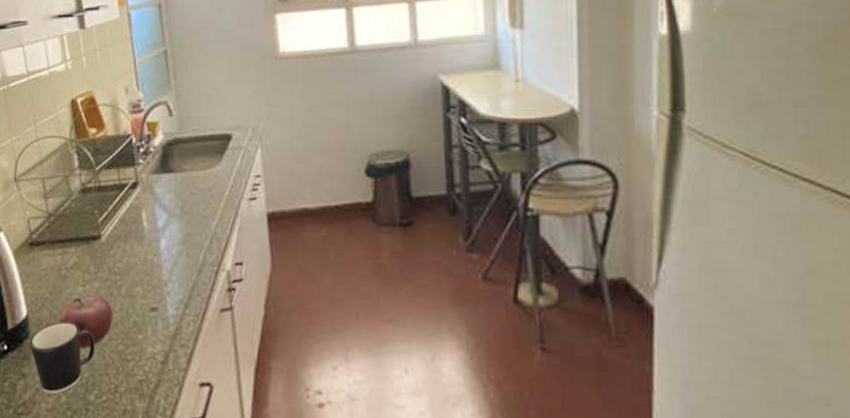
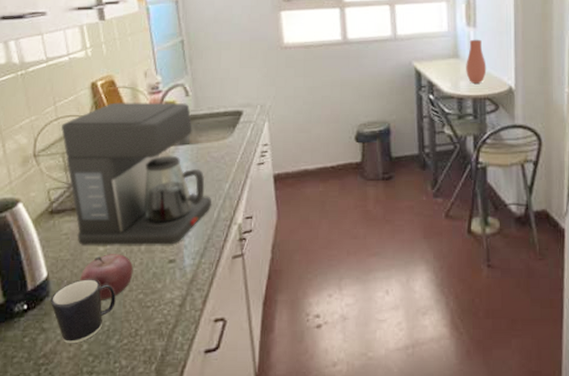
coffee maker: none [41,122,198,289] -> present [61,102,212,245]
vase: none [510,44,539,103] -> present [466,39,487,84]

